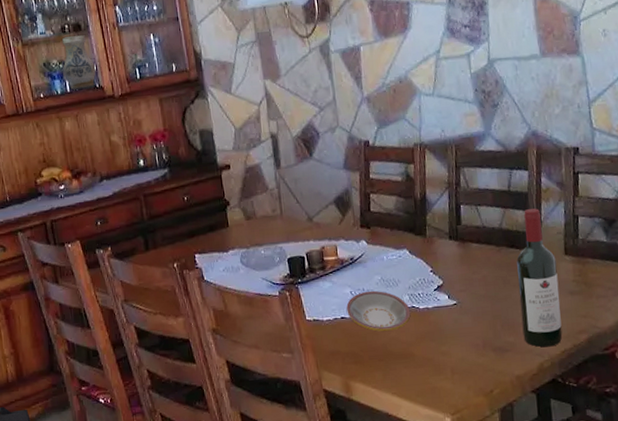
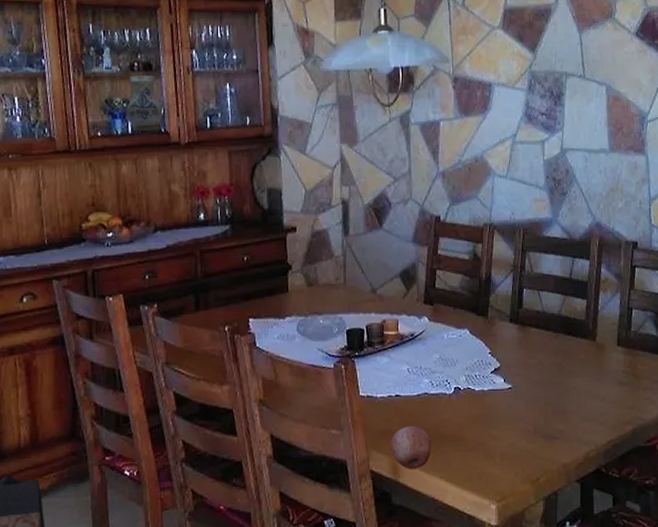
fruit: none [341,345,381,387] -> present [391,425,431,469]
plate: present [346,290,411,331] -> none [402,369,466,412]
wine bottle: present [516,208,563,347] -> none [571,297,610,437]

